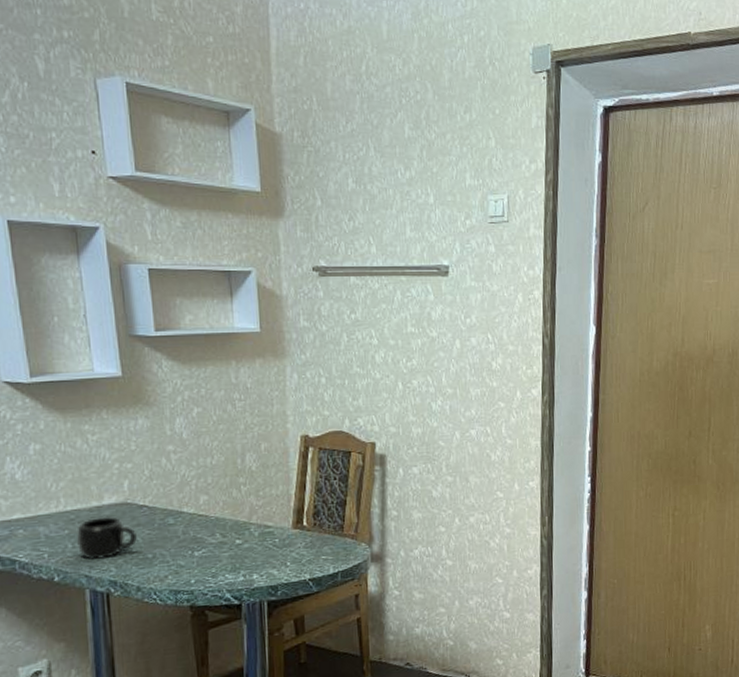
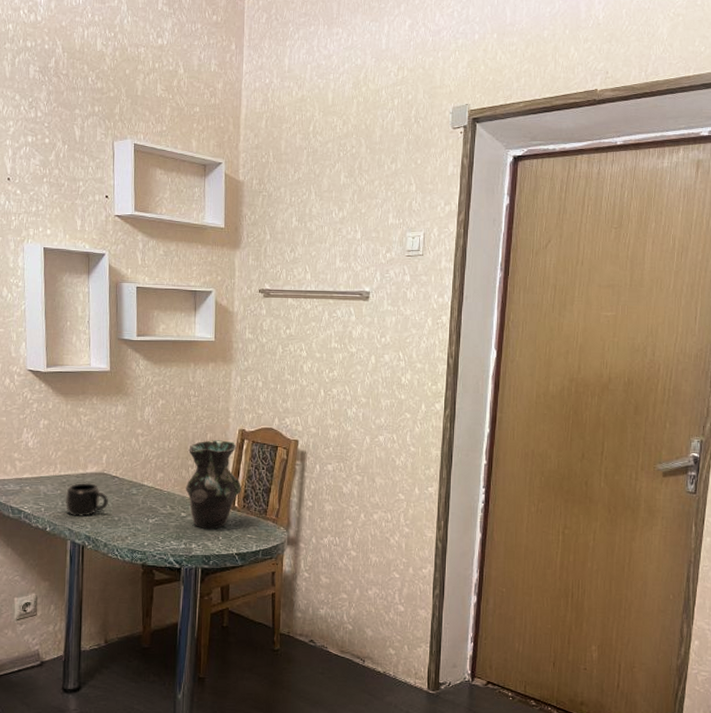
vase: none [238,450,310,556] -> present [185,440,241,530]

